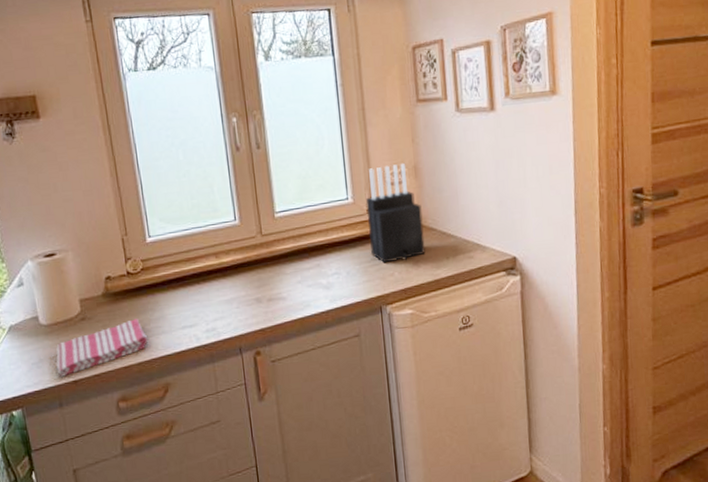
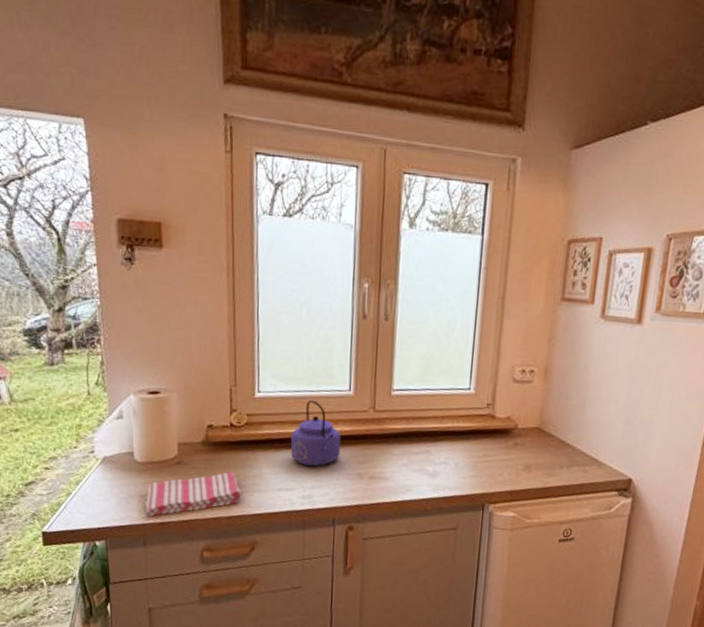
kettle: none [186,235,236,300] -> present [290,400,341,467]
knife block: present [366,164,425,264] -> none [483,361,545,462]

